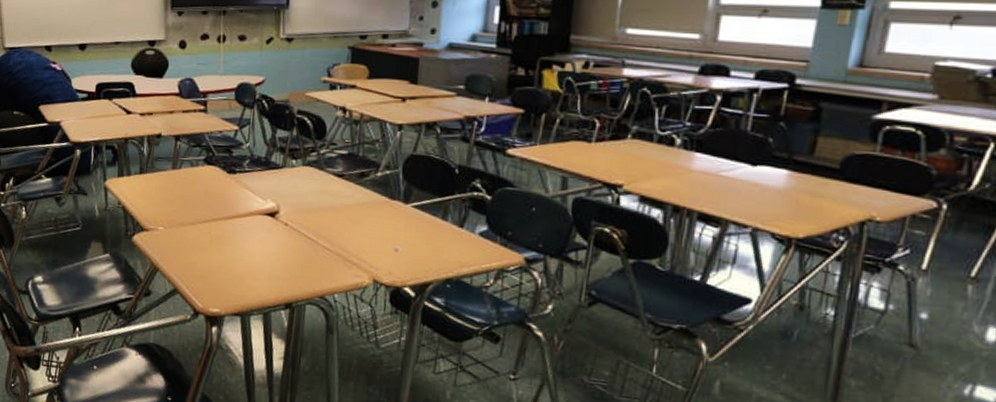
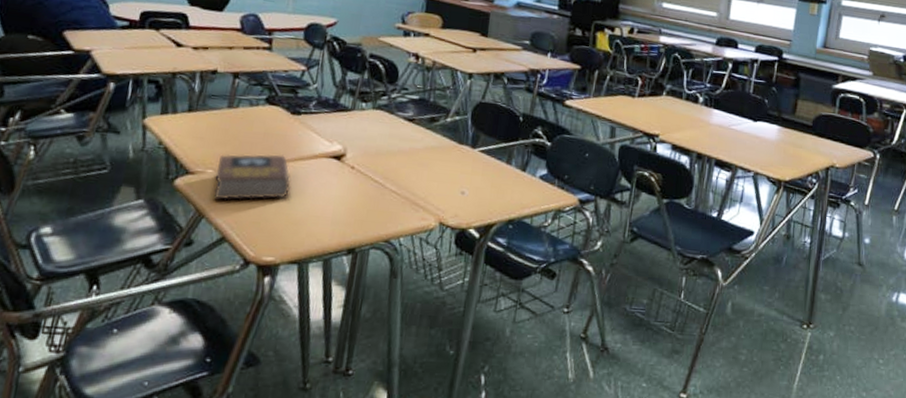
book: none [165,212,231,255] -> present [214,154,291,200]

